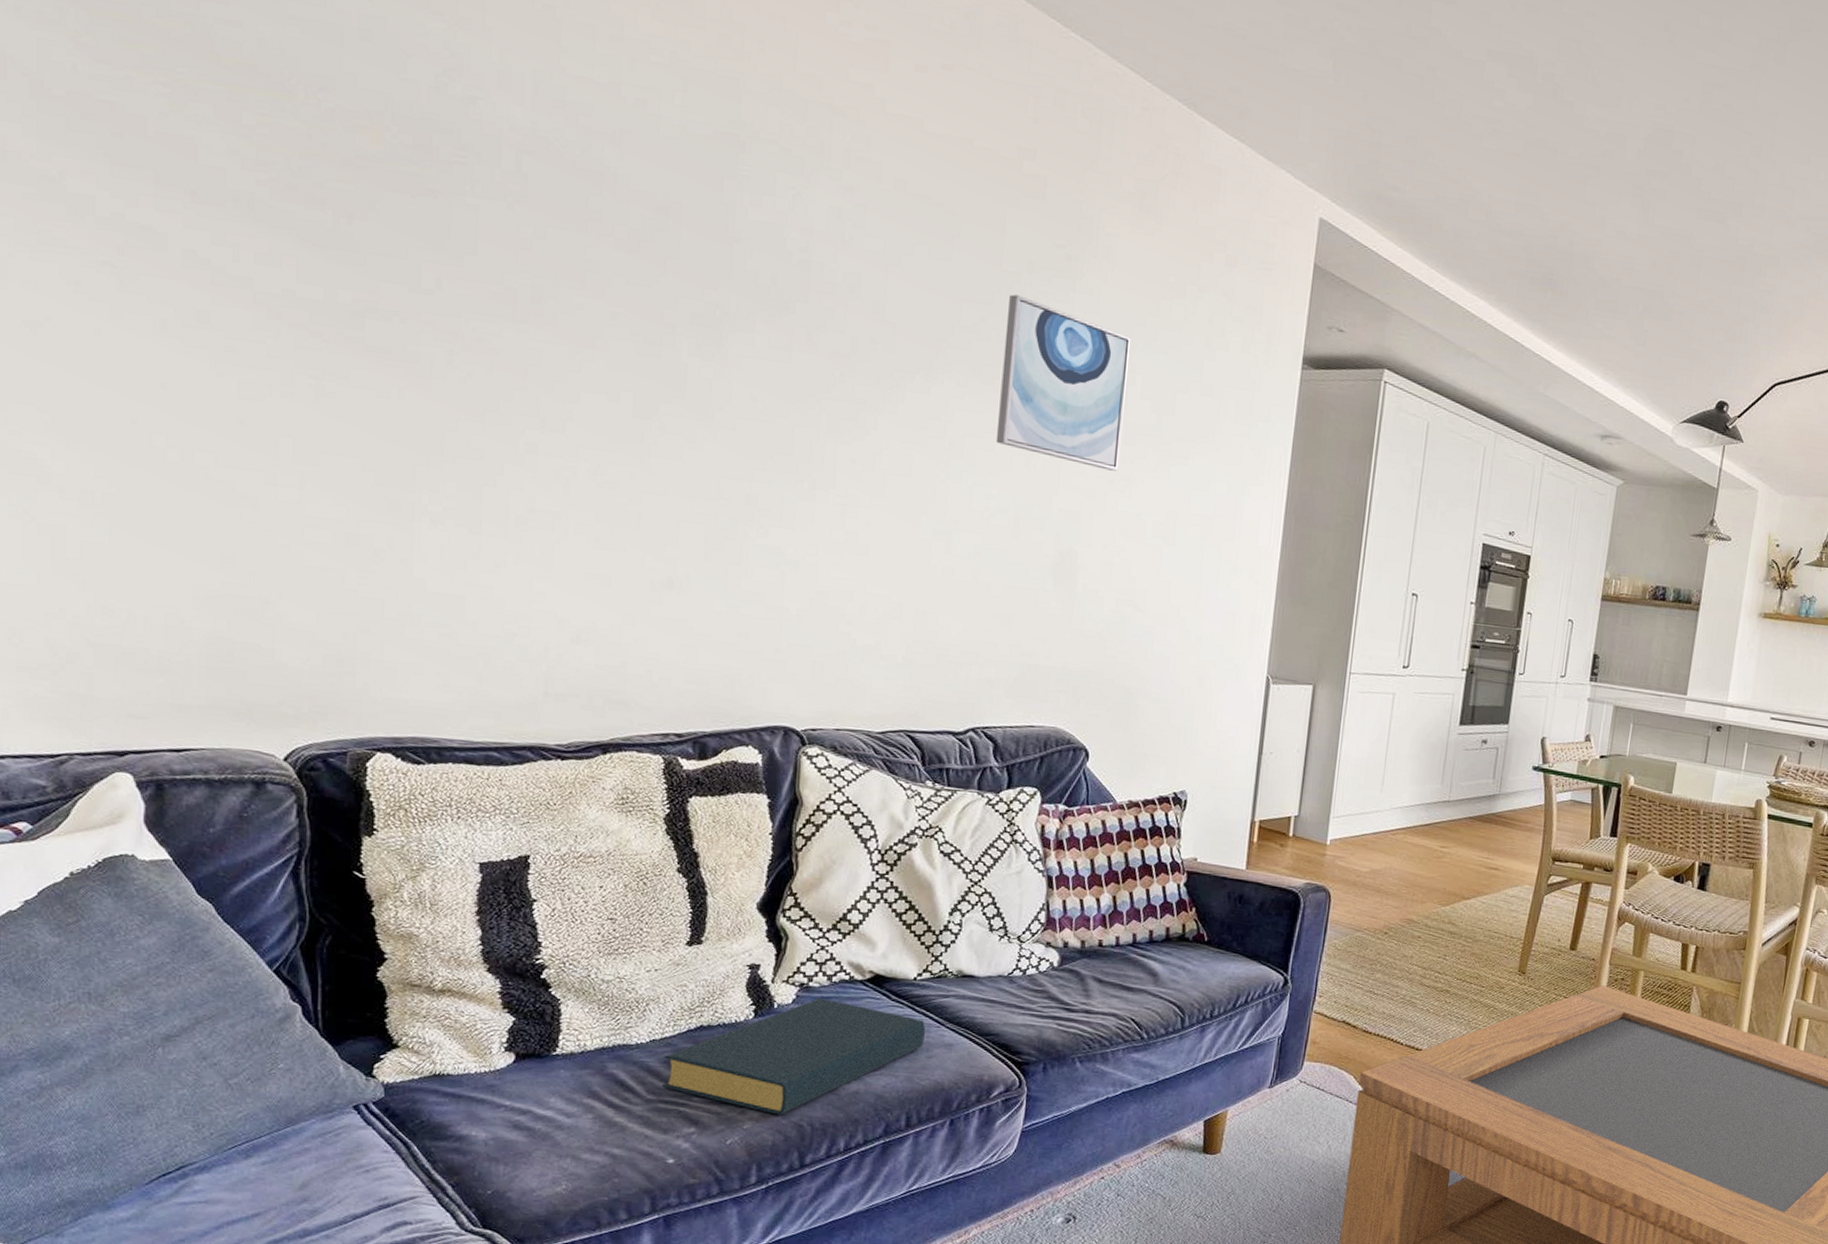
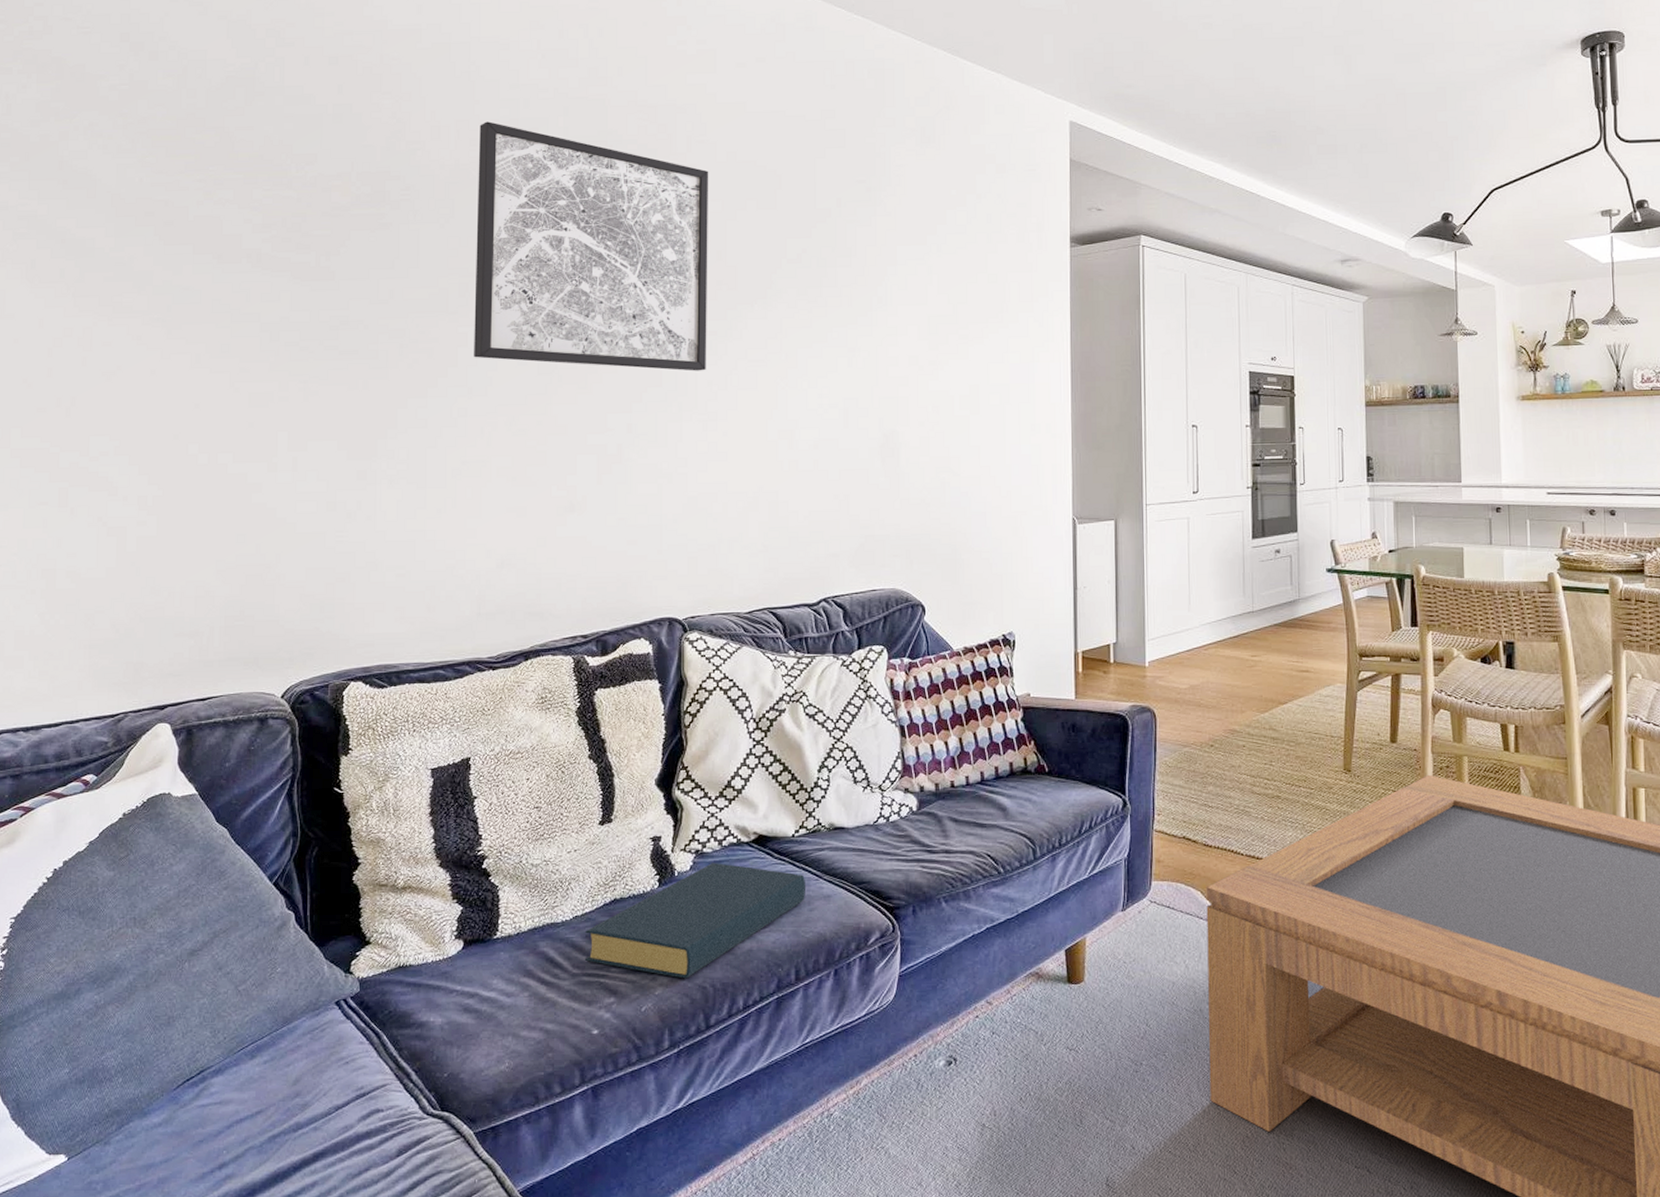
wall art: none [549,78,870,445] -> present [474,121,709,371]
wall art: present [995,294,1131,471] -> none [822,226,926,358]

